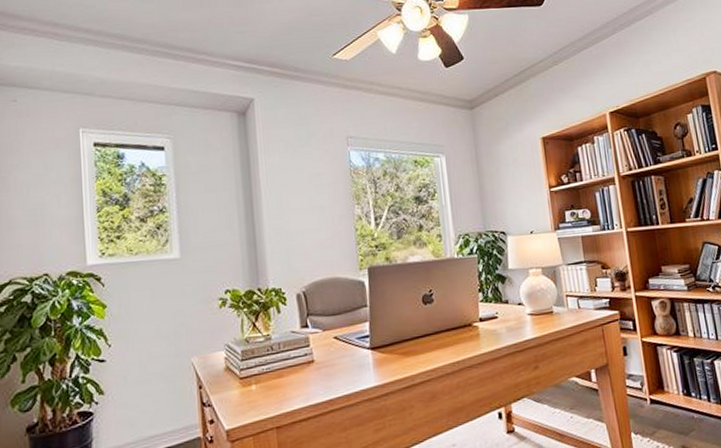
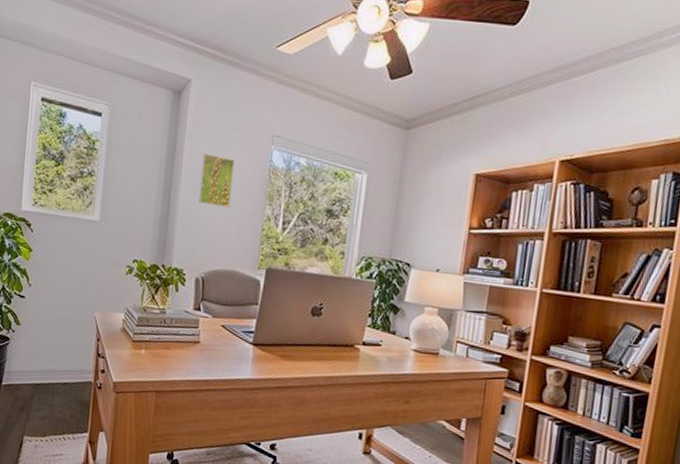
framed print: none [279,166,319,217] -> present [199,153,235,208]

